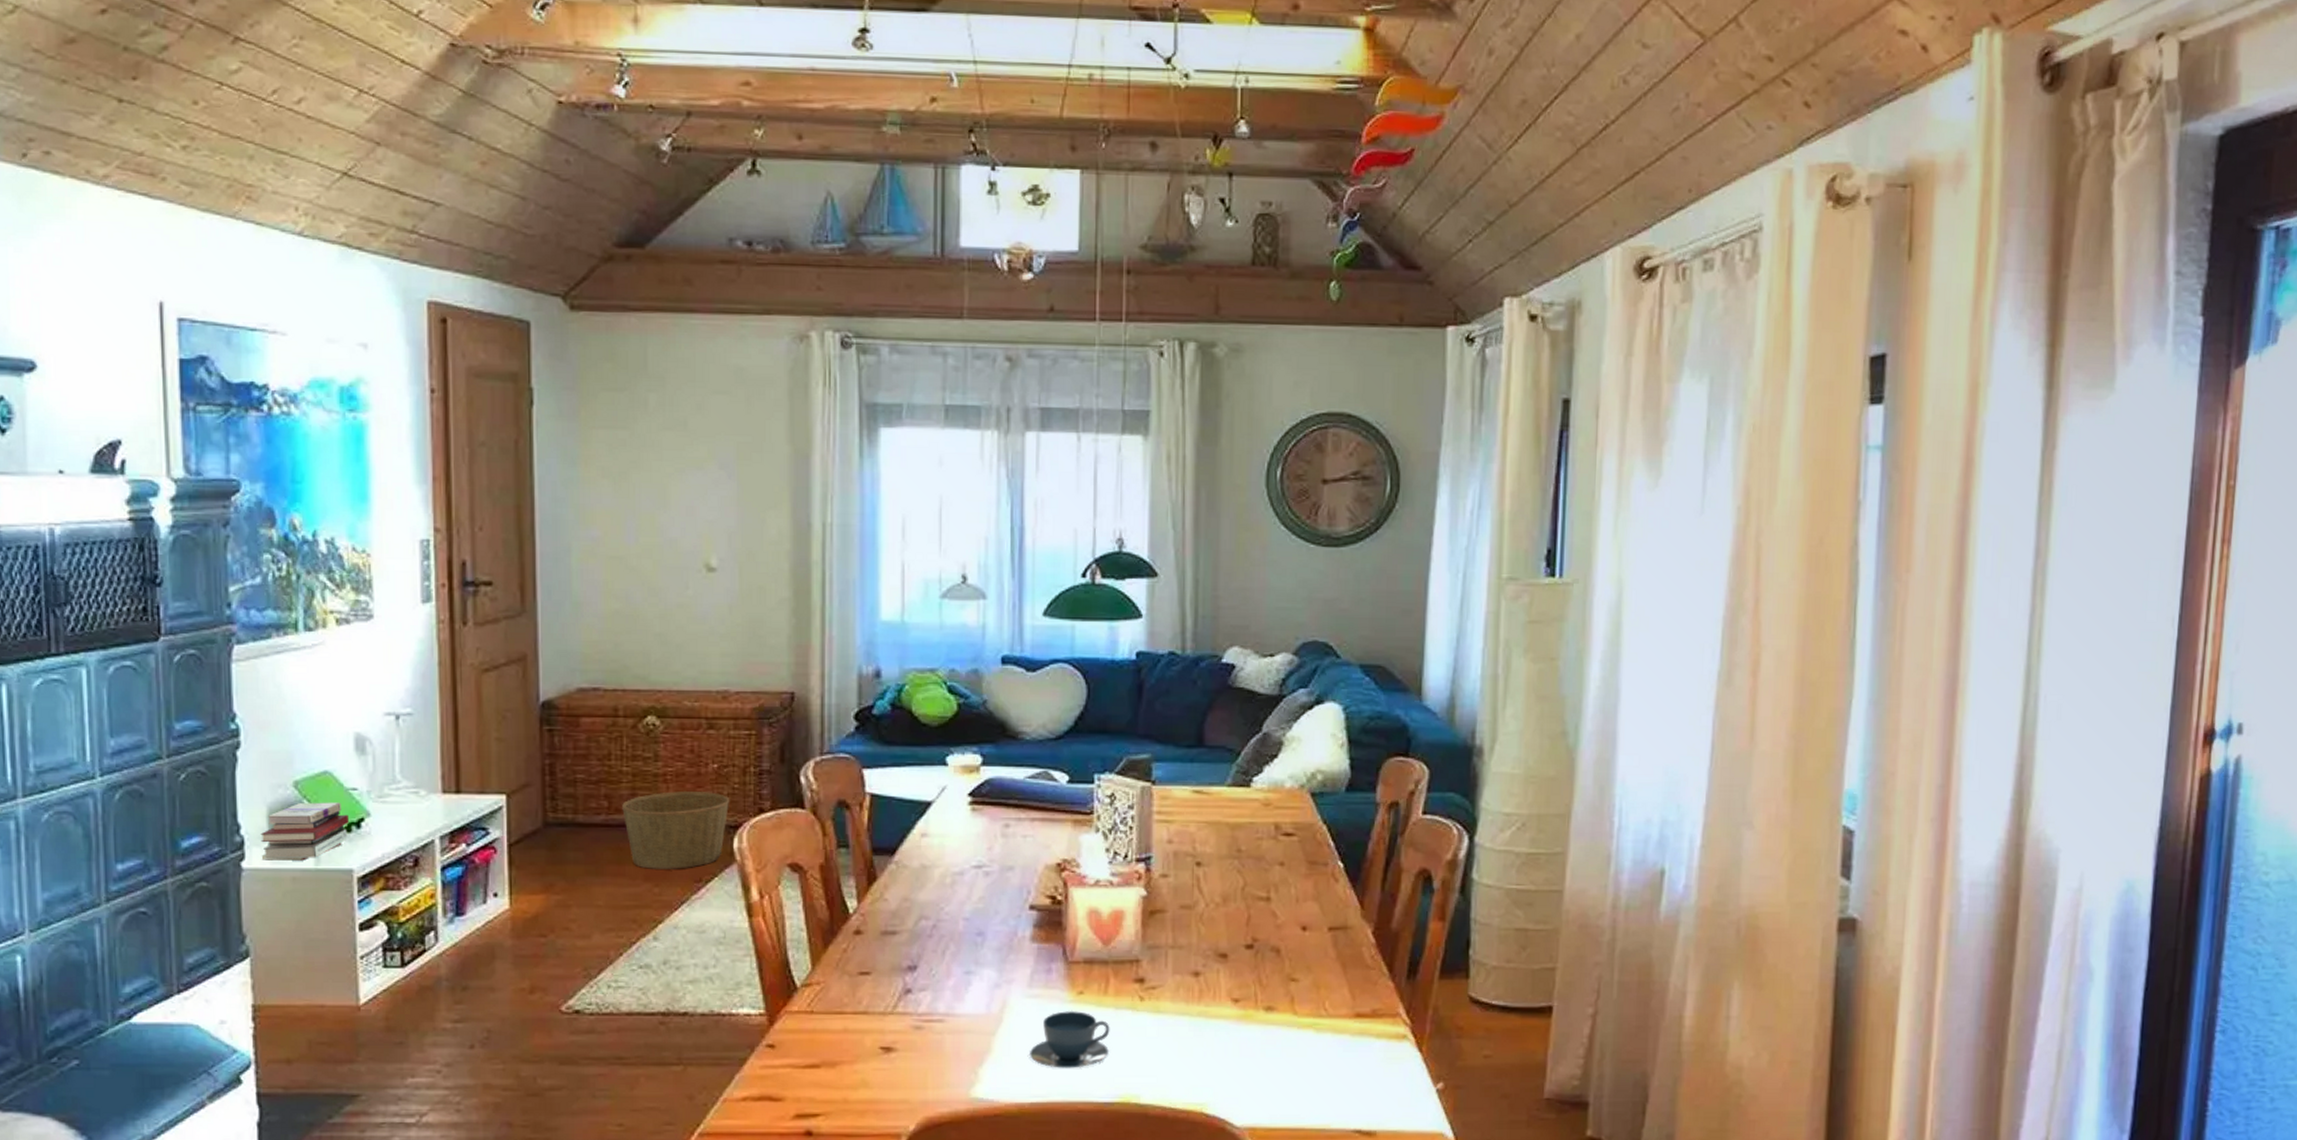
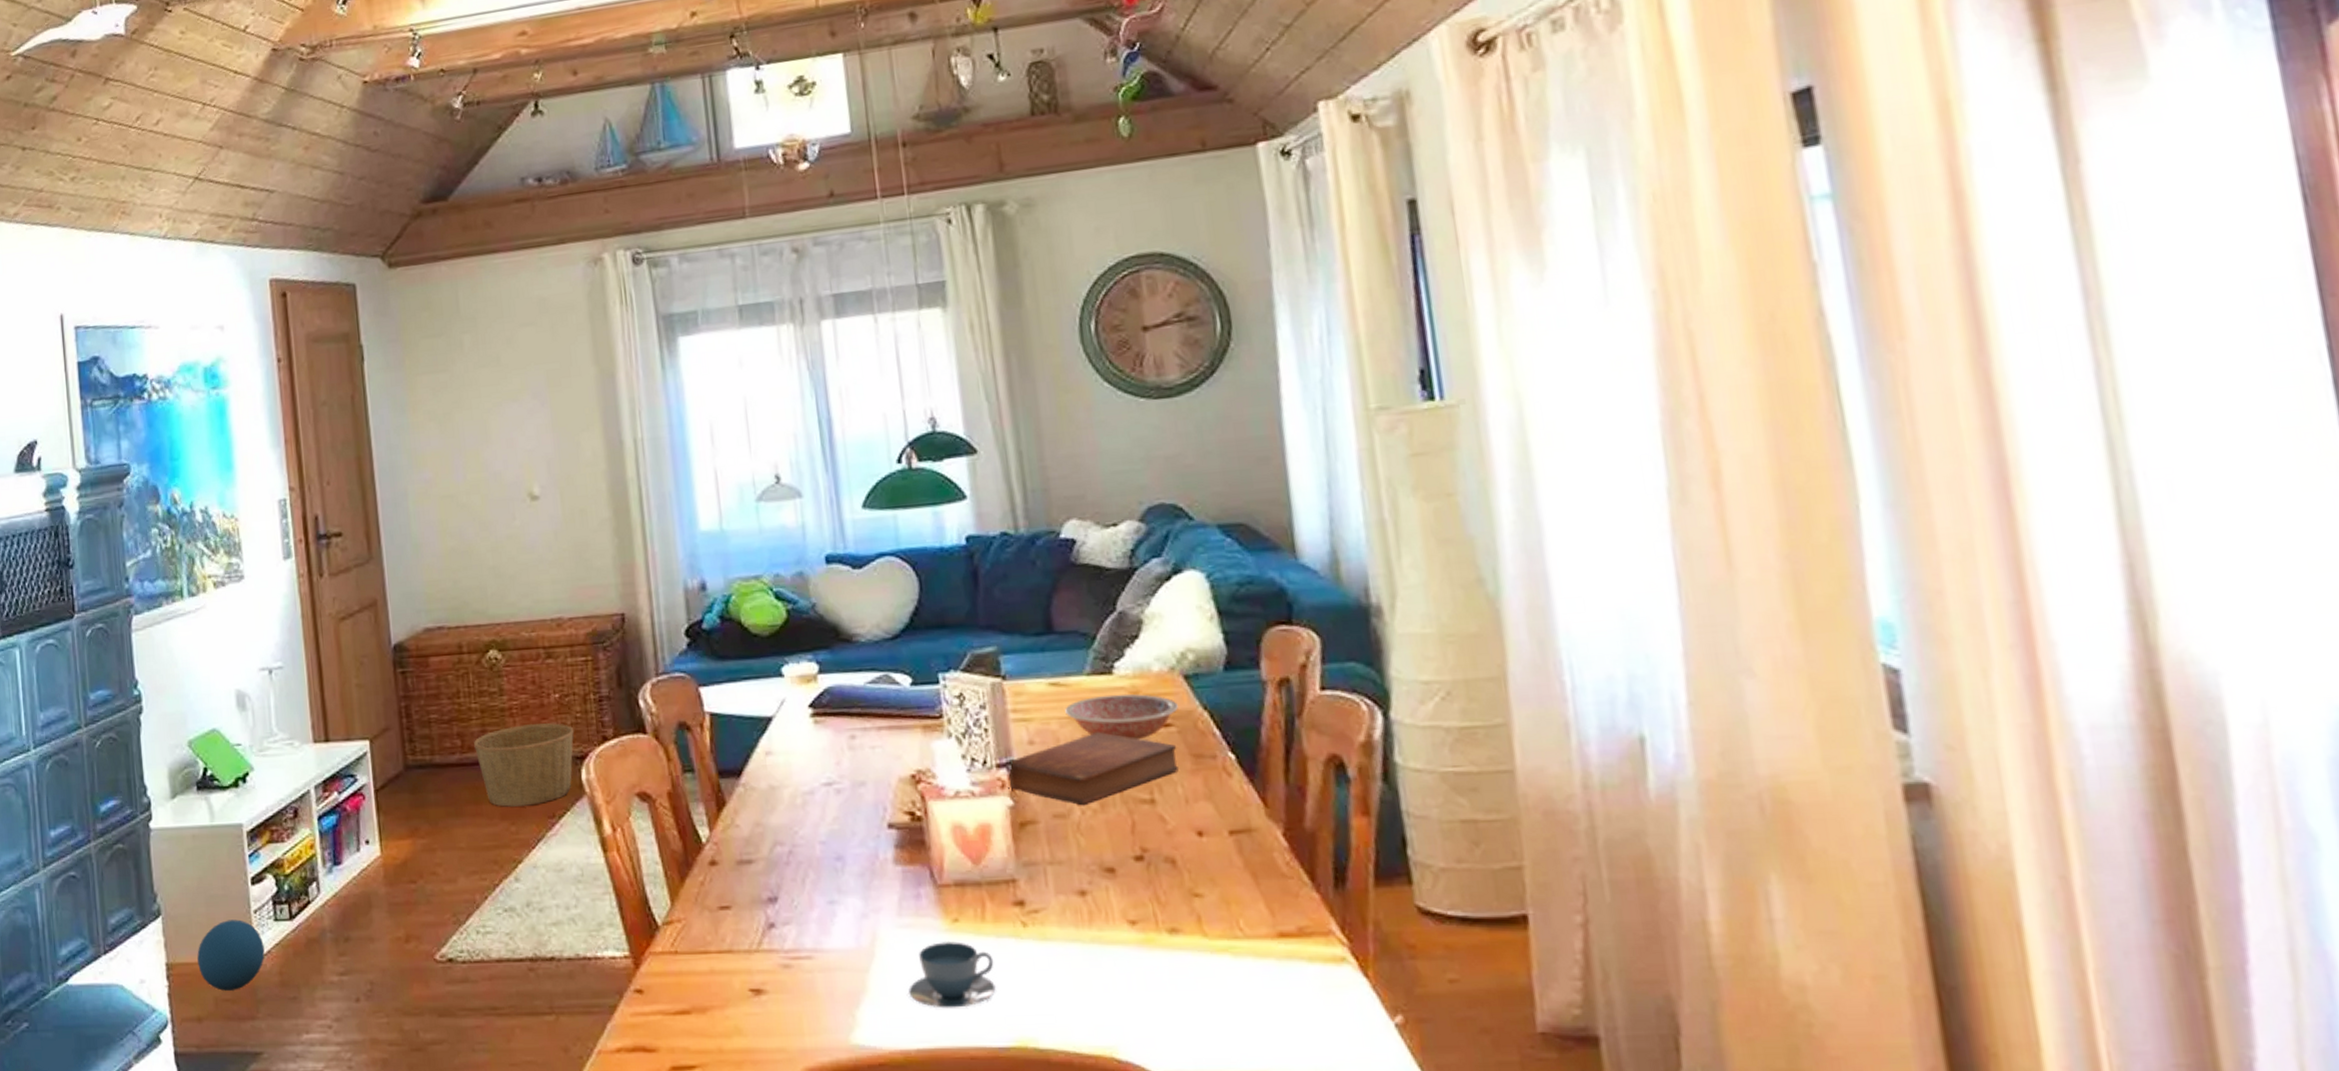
books: present [260,802,349,861] -> none [163,758,236,820]
ball: none [290,964,370,1034] -> present [197,919,265,991]
bible: none [1144,837,1295,898] -> present [1008,732,1179,805]
bowl: none [1204,804,1302,845] -> present [1065,693,1178,739]

